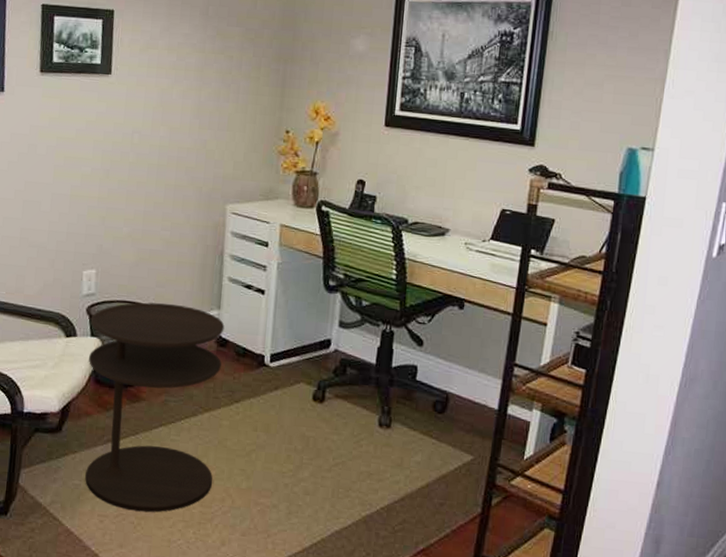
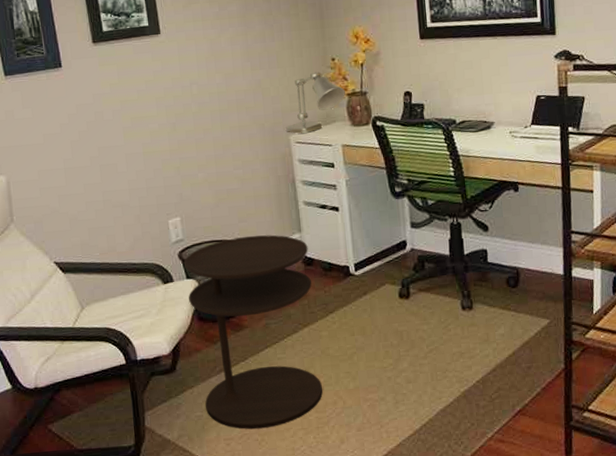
desk lamp: none [224,142,294,206] -> present [286,72,346,134]

